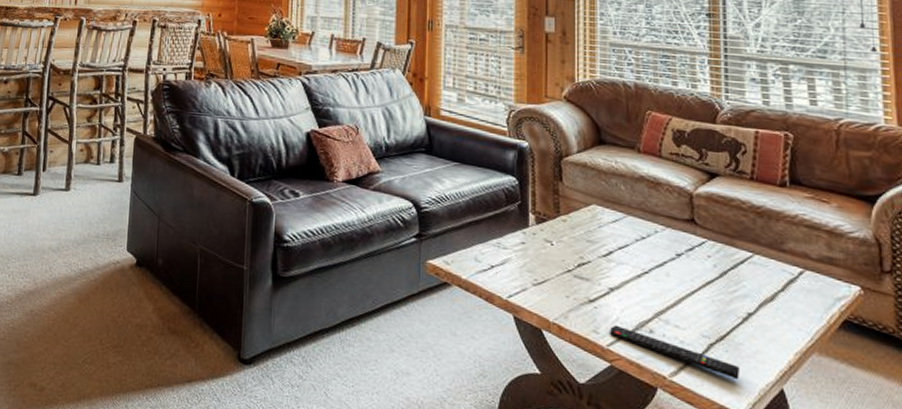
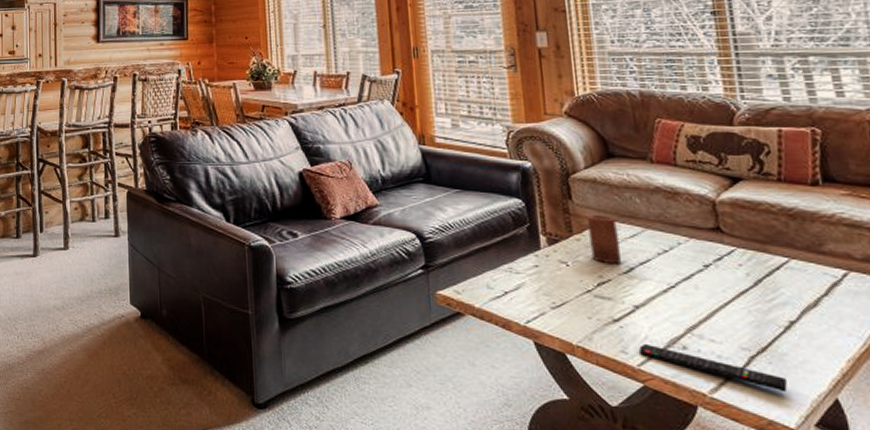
candle: none [575,197,601,246] -> present [587,214,621,263]

